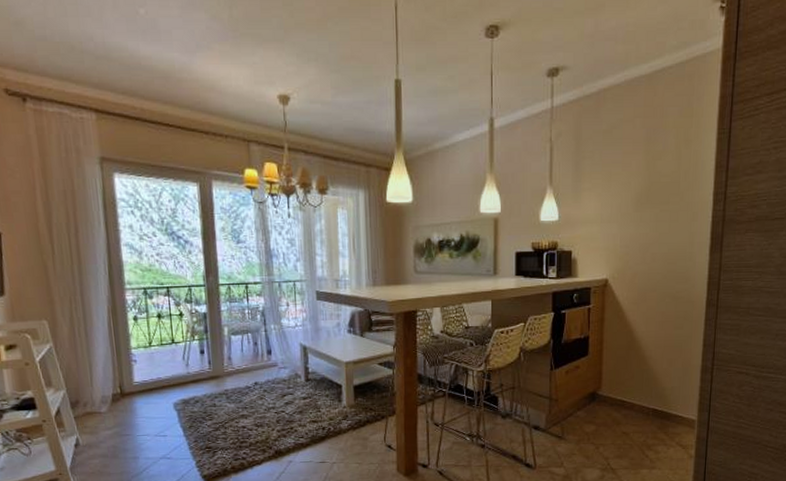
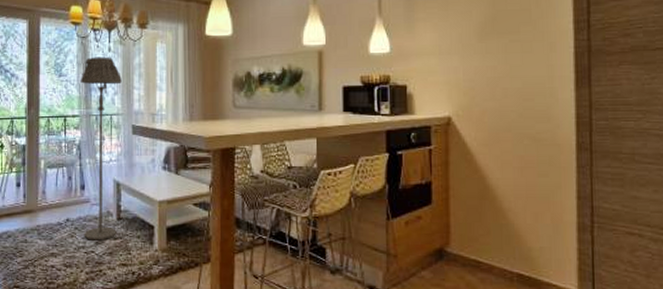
floor lamp: none [260,223,306,401] -> present [80,56,122,241]

